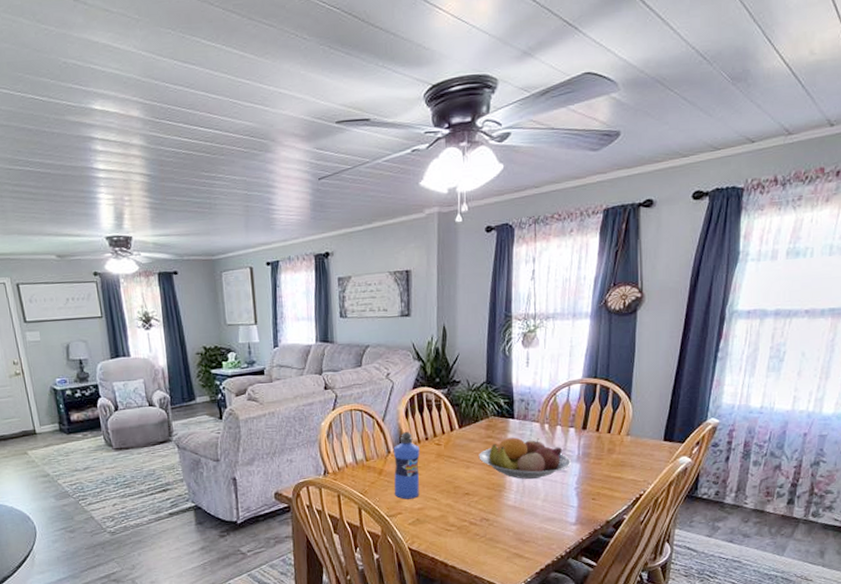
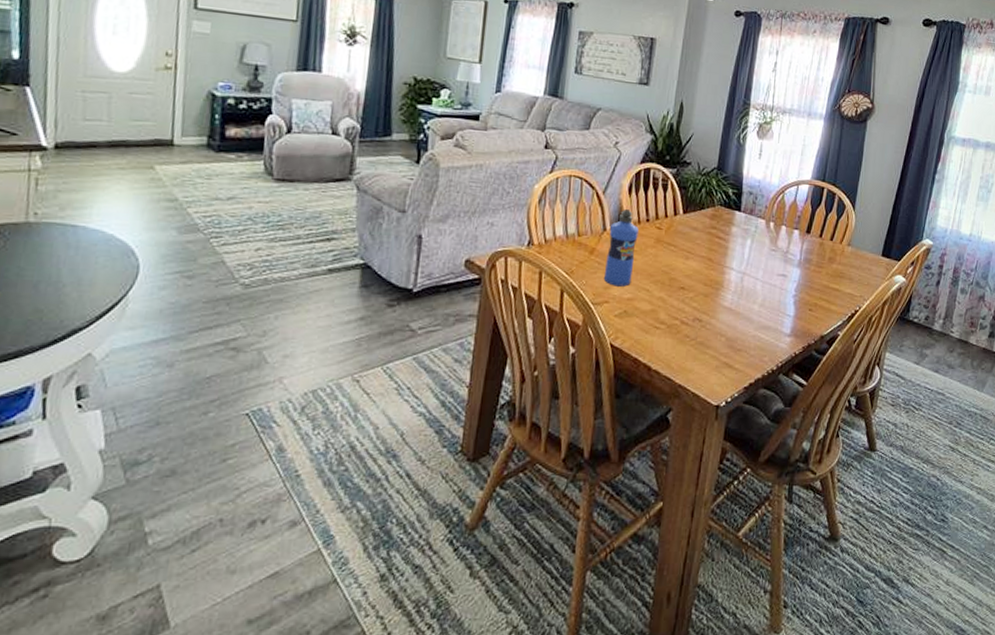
fruit bowl: present [479,437,571,479] -> none [700,231,792,280]

